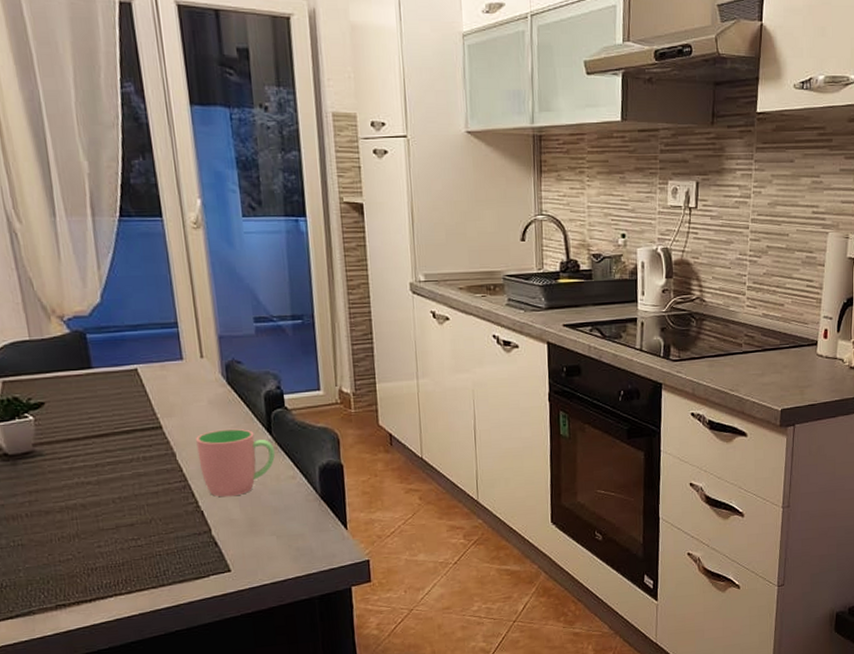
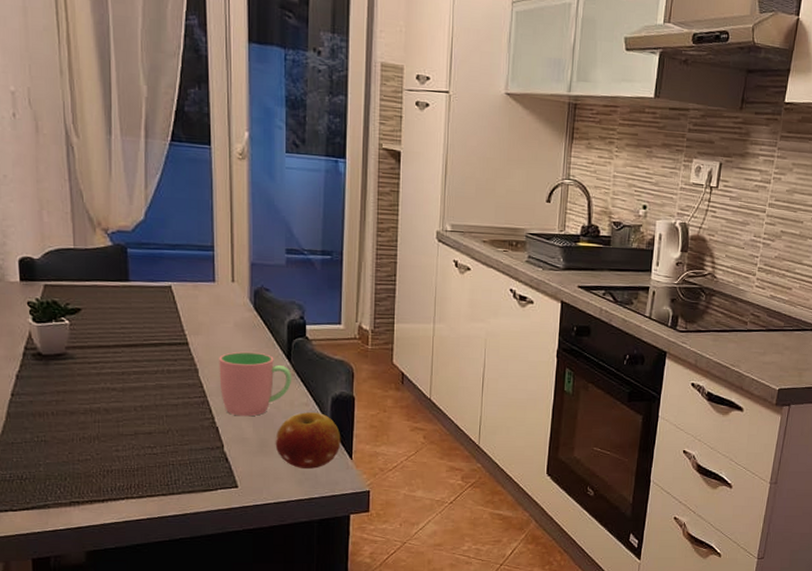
fruit: none [264,484,334,545] -> present [275,412,341,469]

